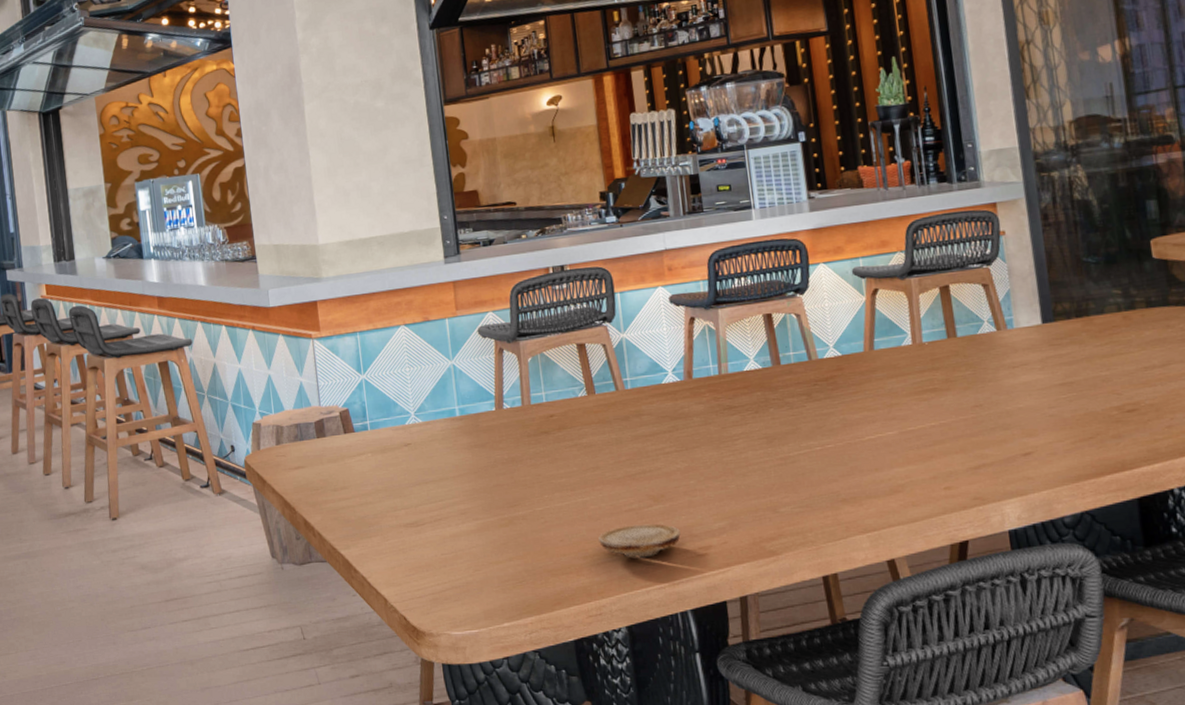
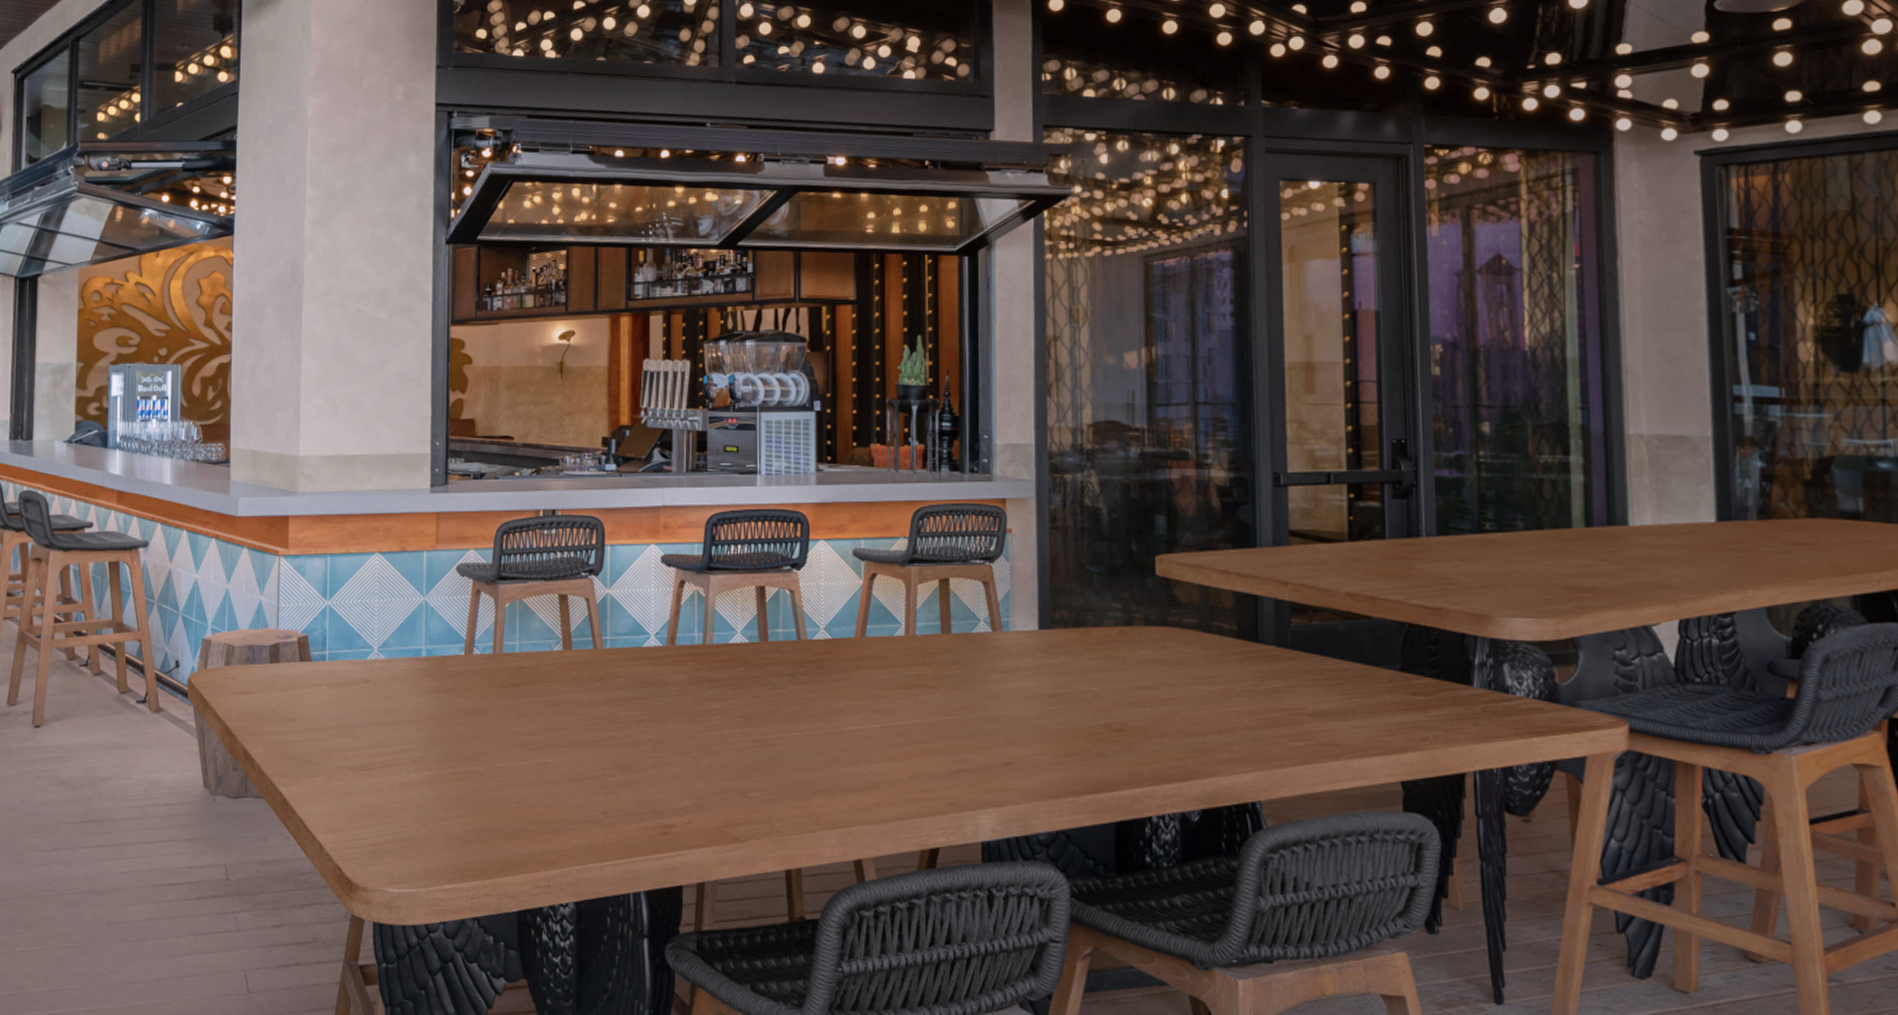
wood slice: present [598,523,681,558] -> none [557,793,643,830]

